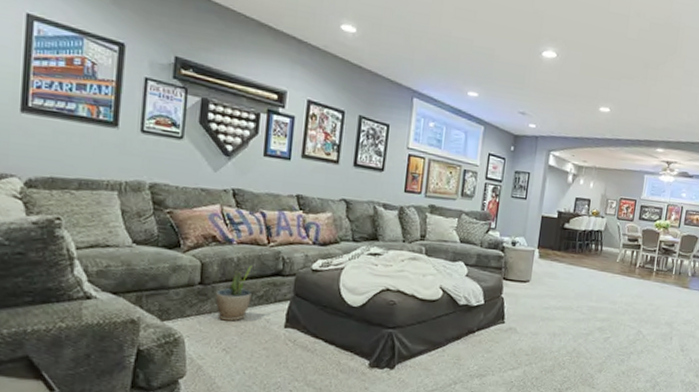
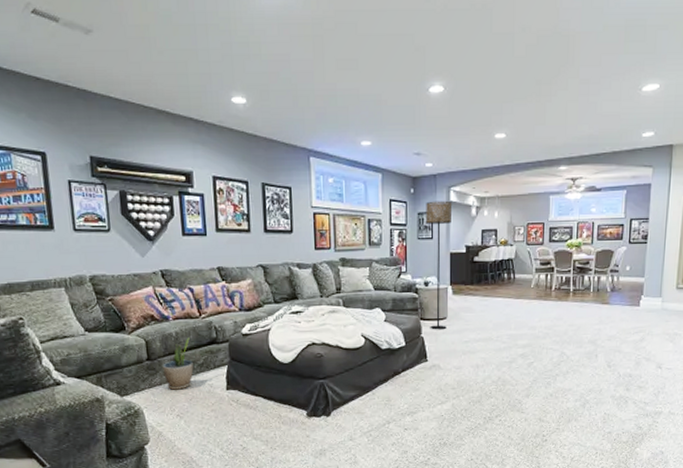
floor lamp: none [511,162,550,293] -> present [426,200,453,330]

